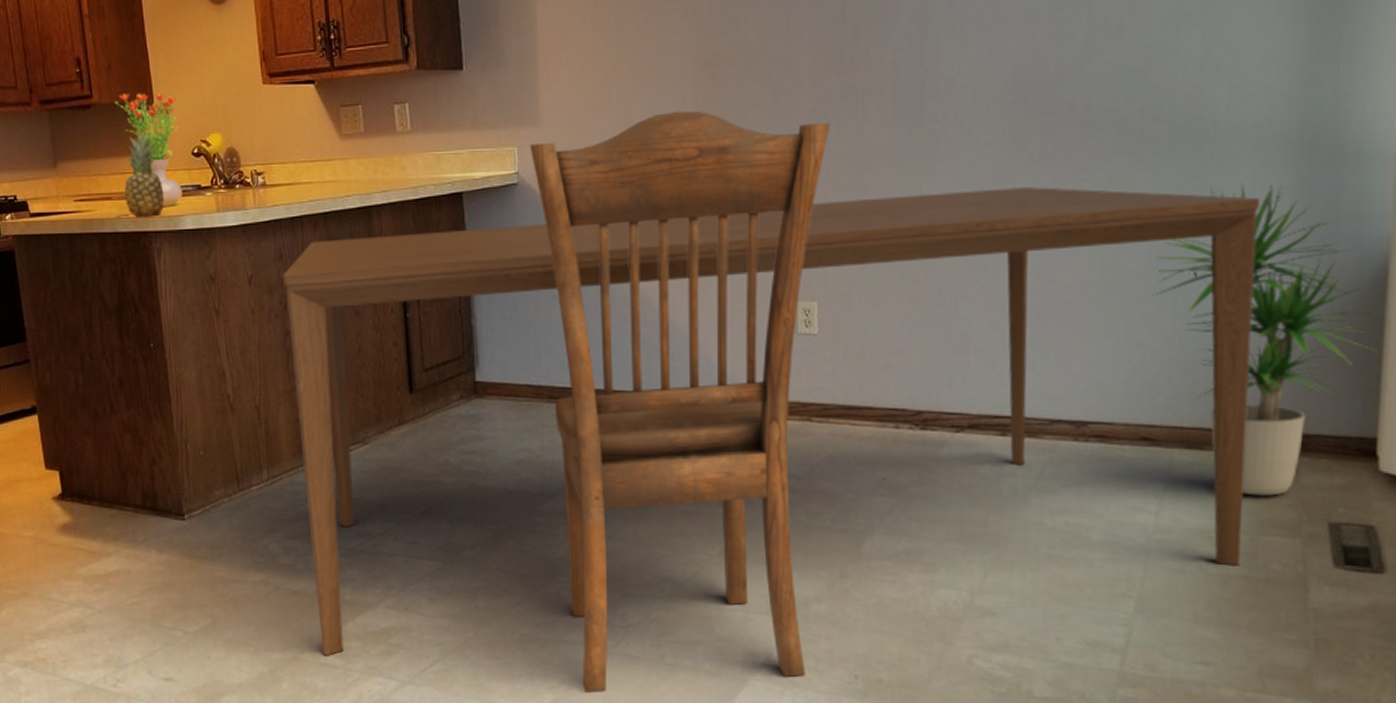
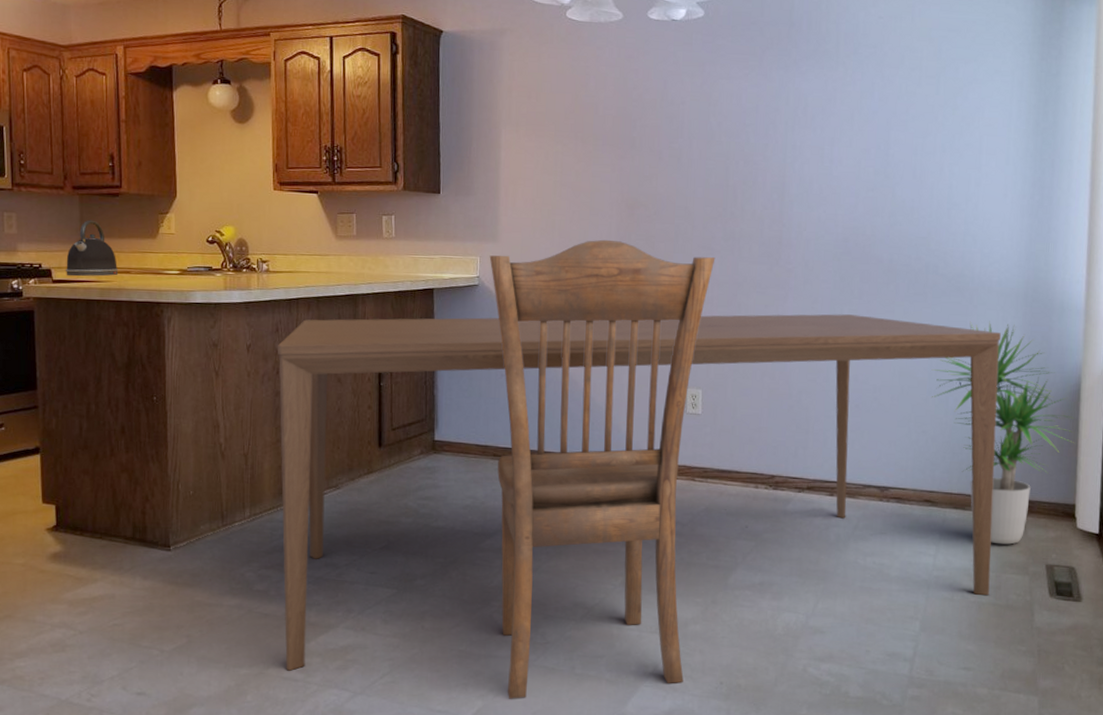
kettle: none [41,139,99,208] -> present [65,219,119,277]
flower arrangement: present [115,93,182,208] -> none [141,187,198,284]
fruit: present [124,132,165,219] -> none [142,219,179,291]

